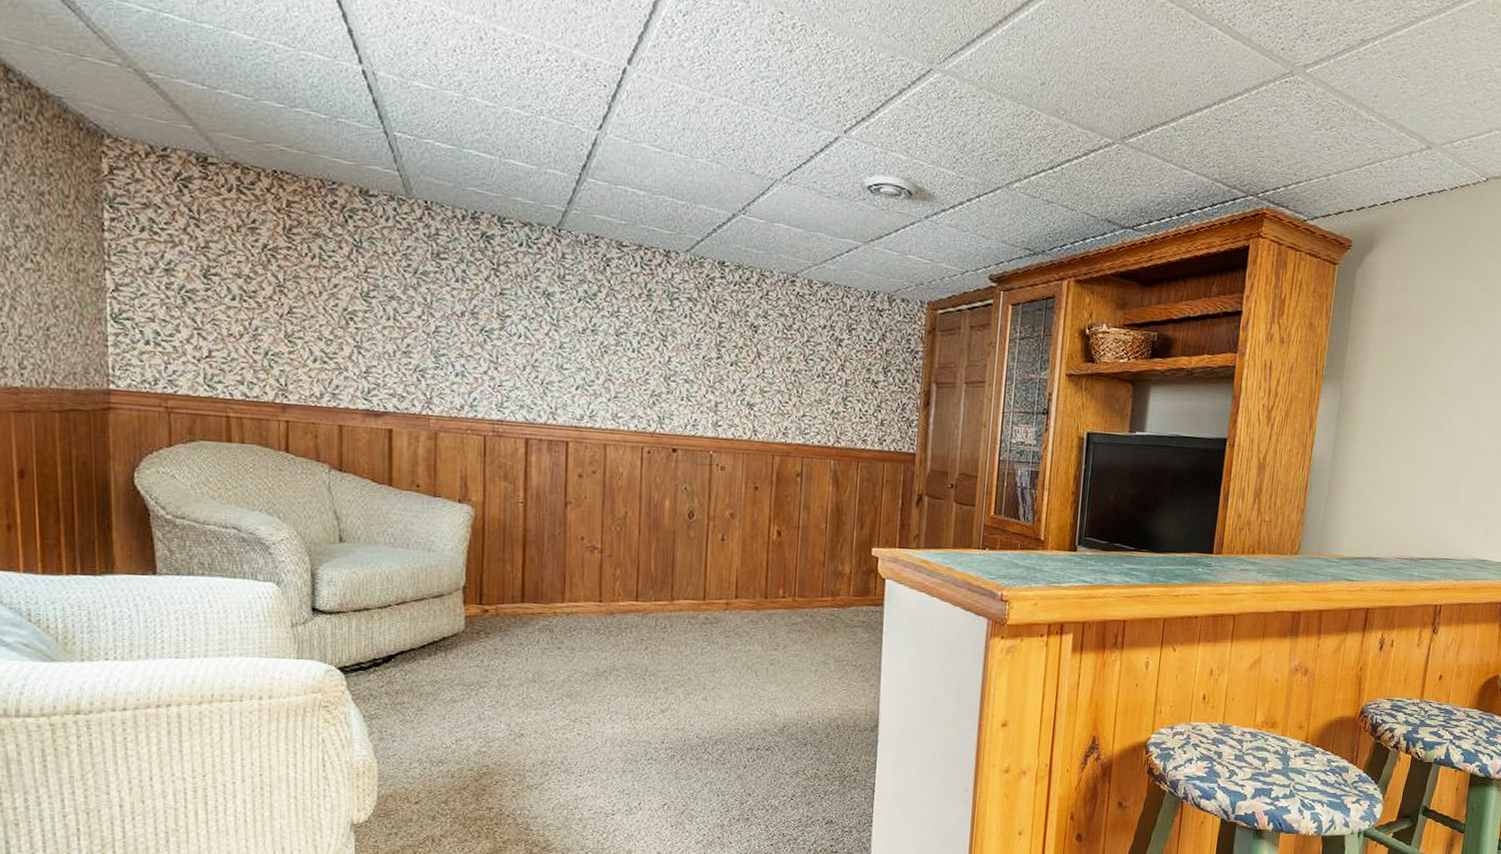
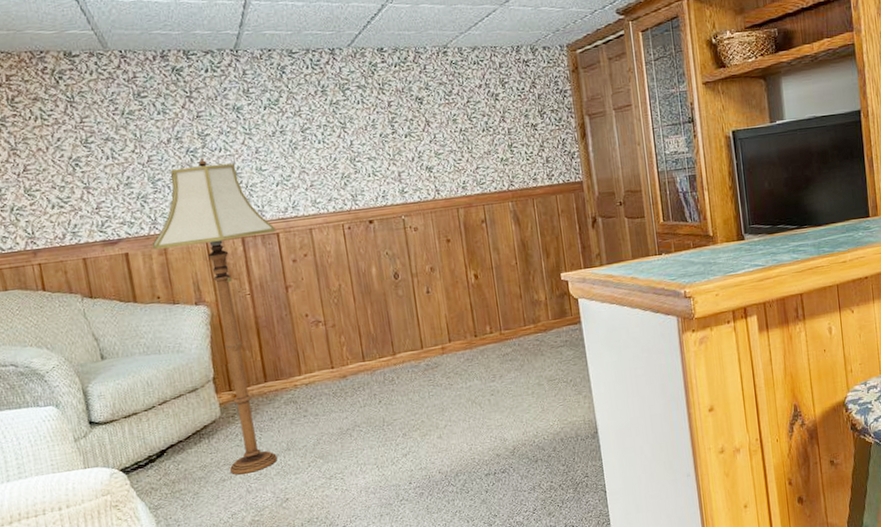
floor lamp: none [421,340,566,699] -> present [152,157,278,475]

